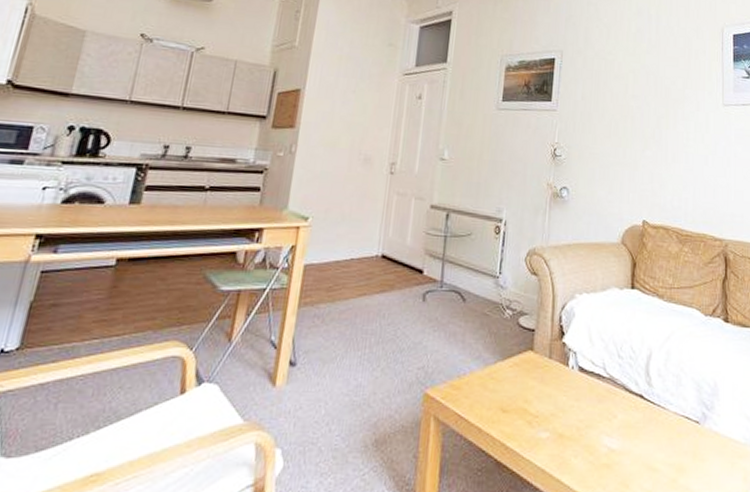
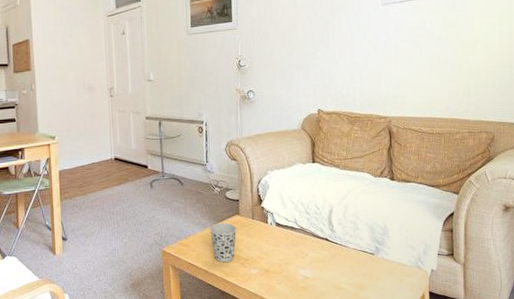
cup: none [491,359,527,419] -> present [209,222,236,263]

